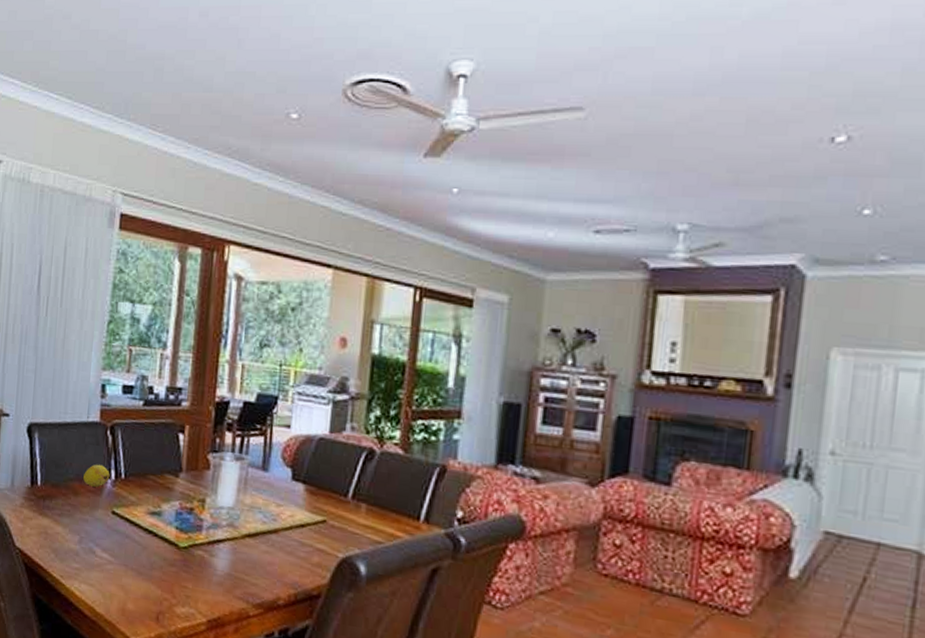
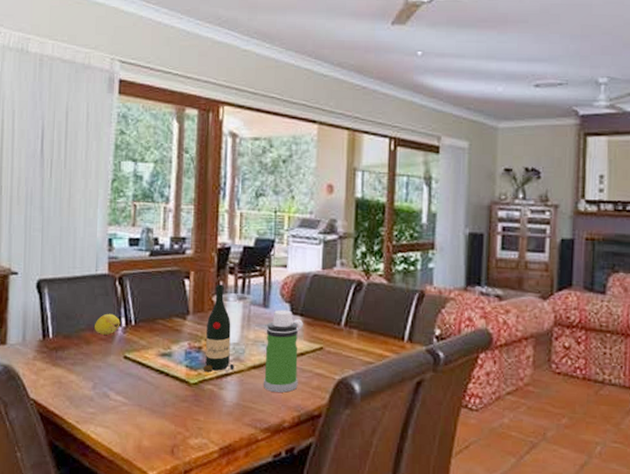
wine bottle: none [194,441,228,538] -> present [203,284,234,373]
water bottle: none [257,474,305,567] -> present [263,309,303,393]

